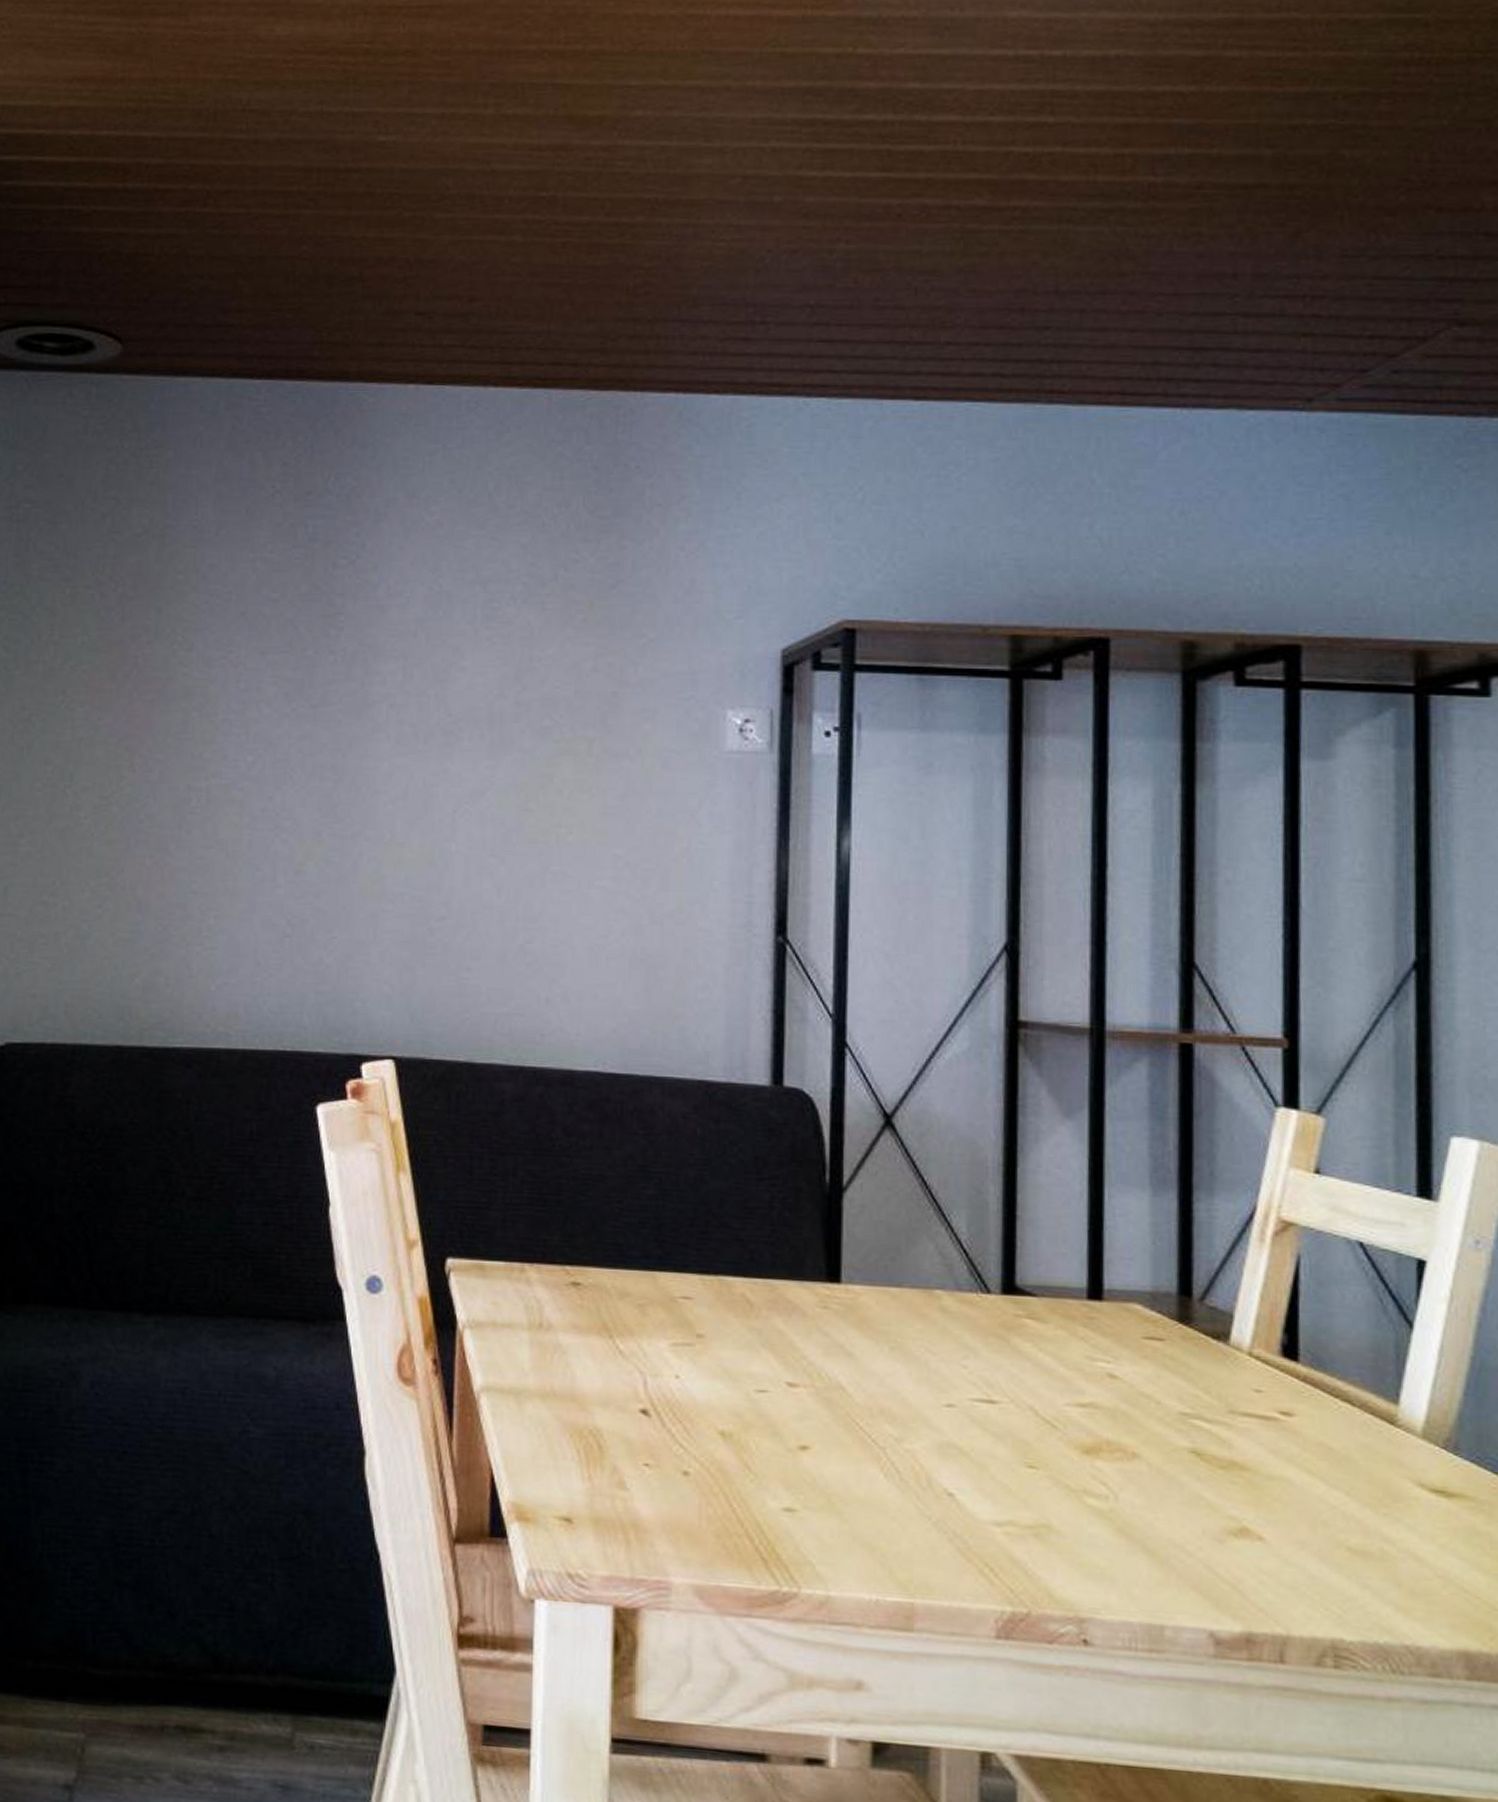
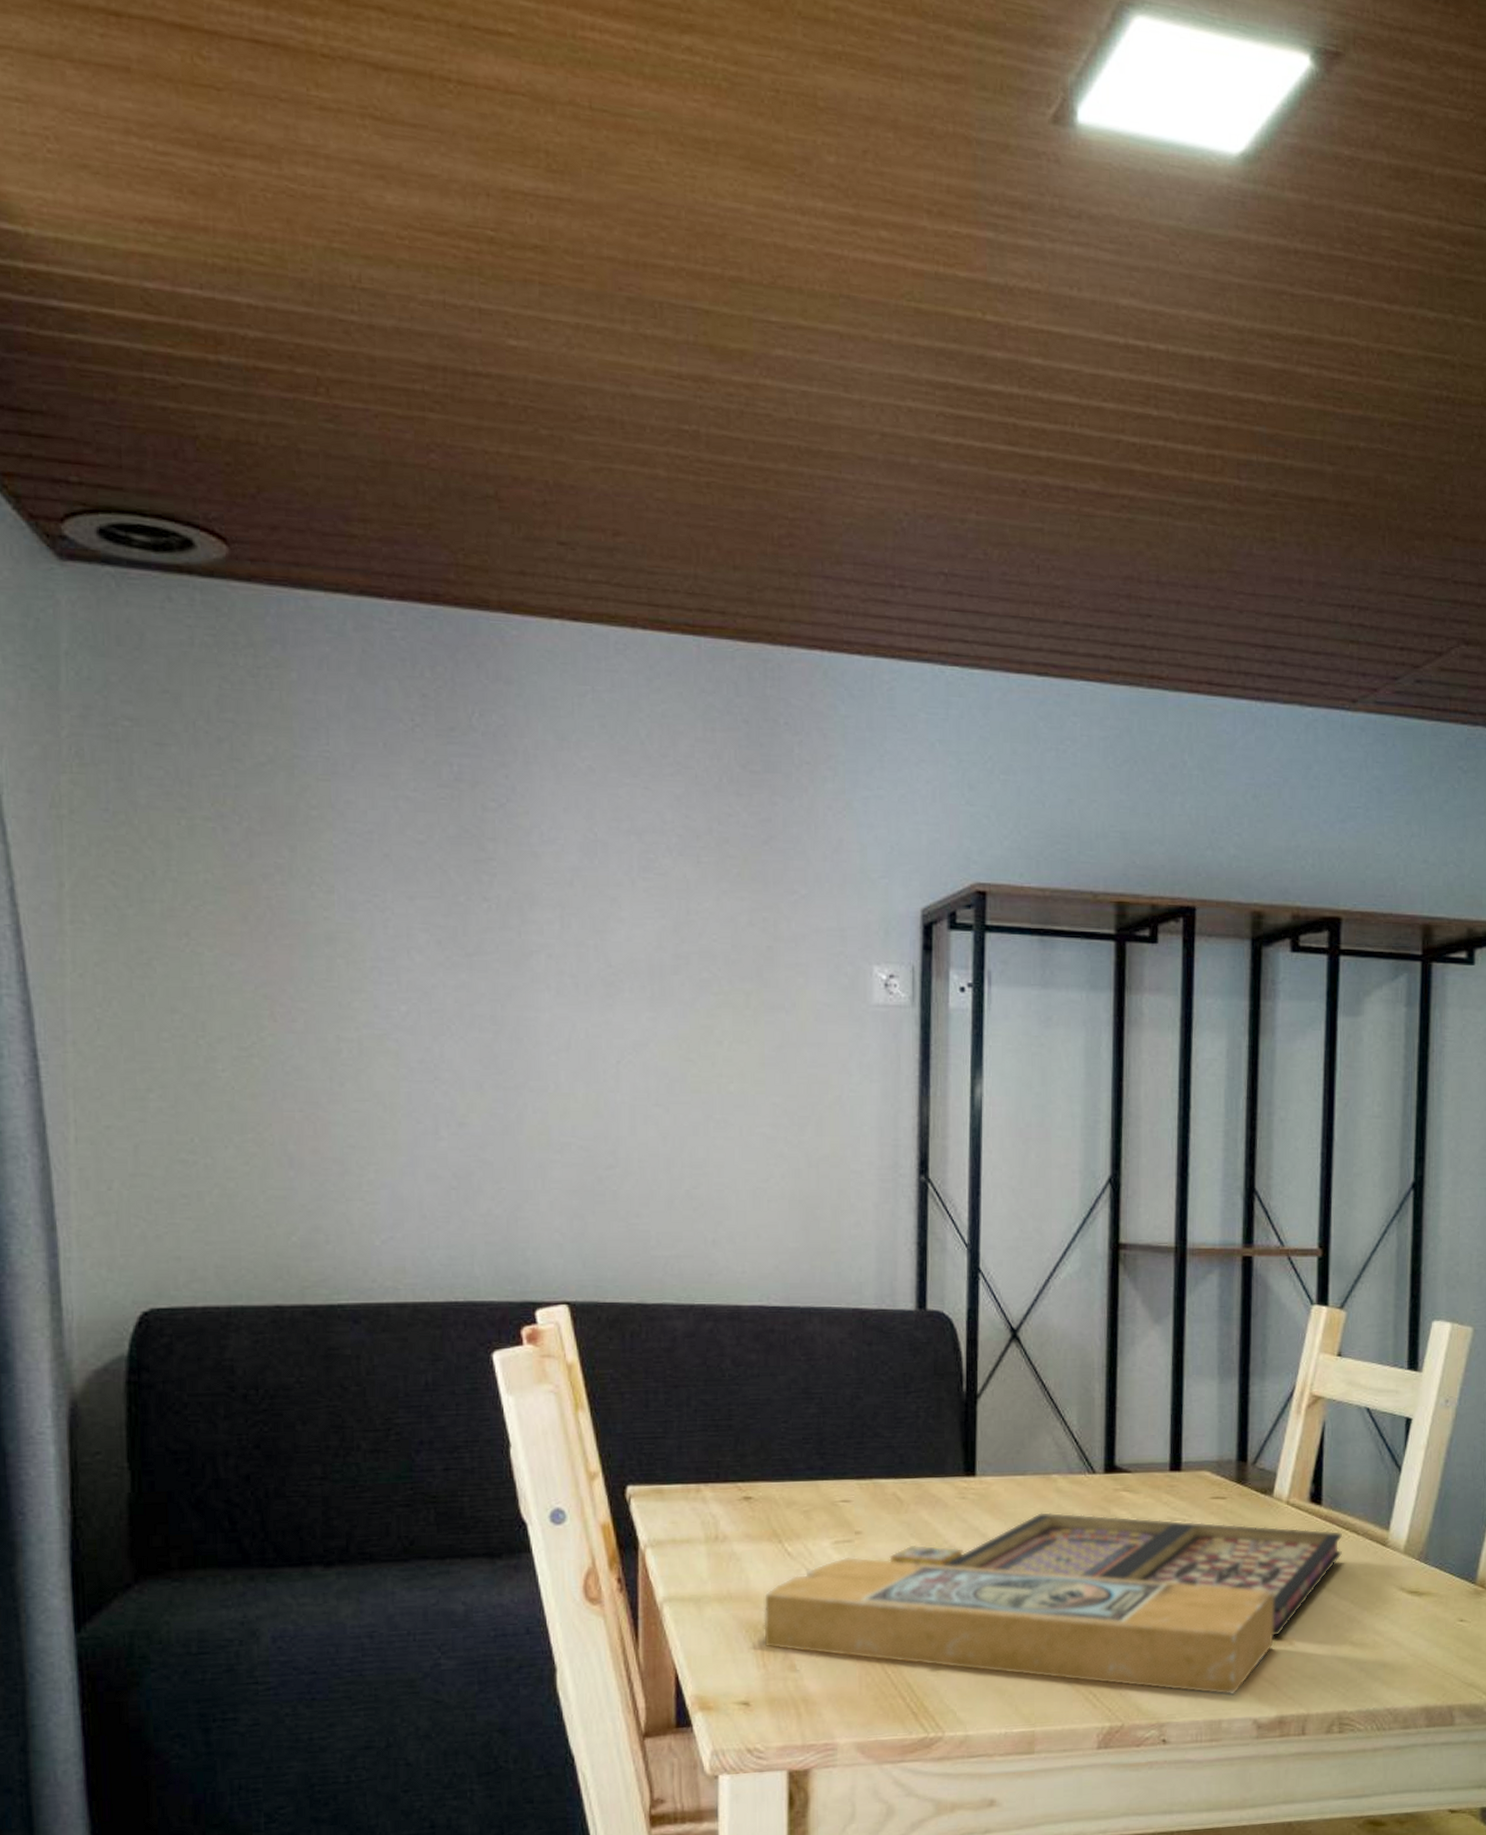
board game: none [590,1334,1331,1595] -> present [763,1512,1343,1696]

